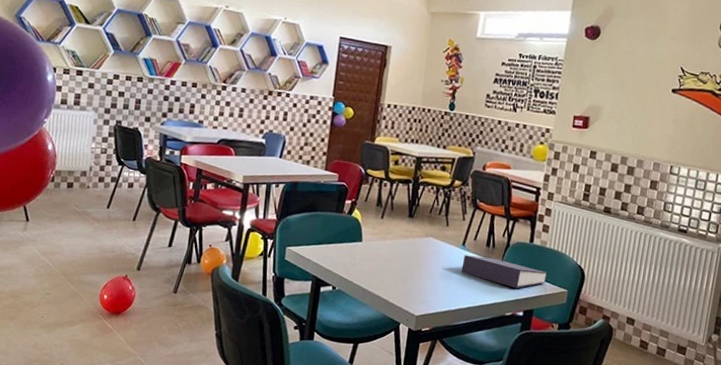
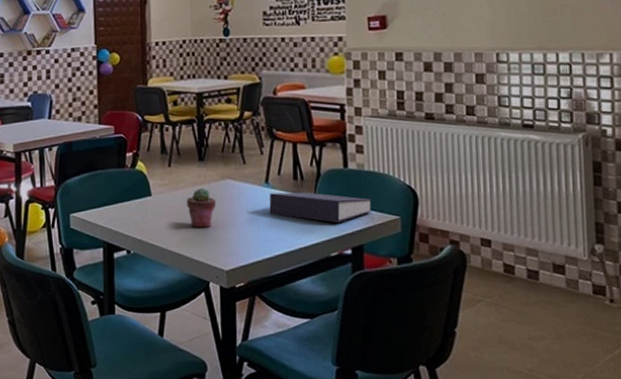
potted succulent: none [391,241,418,277] -> present [186,188,217,228]

